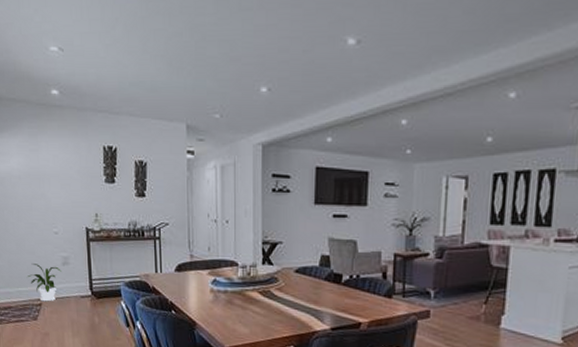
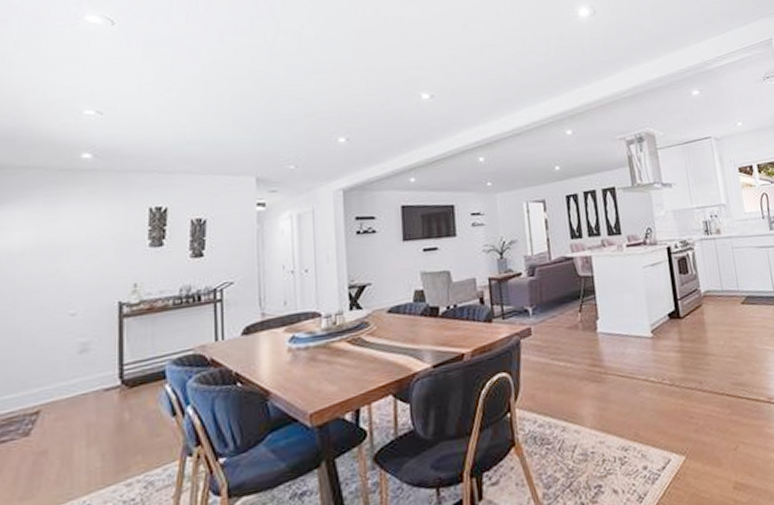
house plant: present [27,263,61,302] -> none [20,357,77,408]

